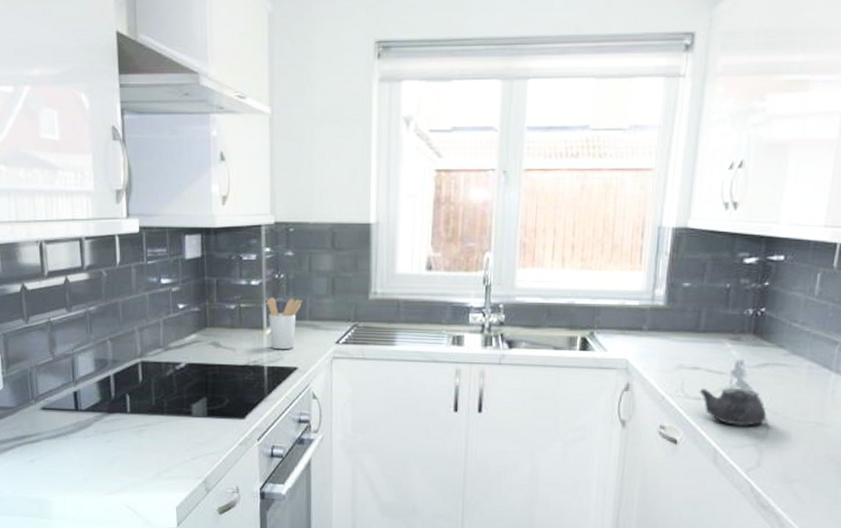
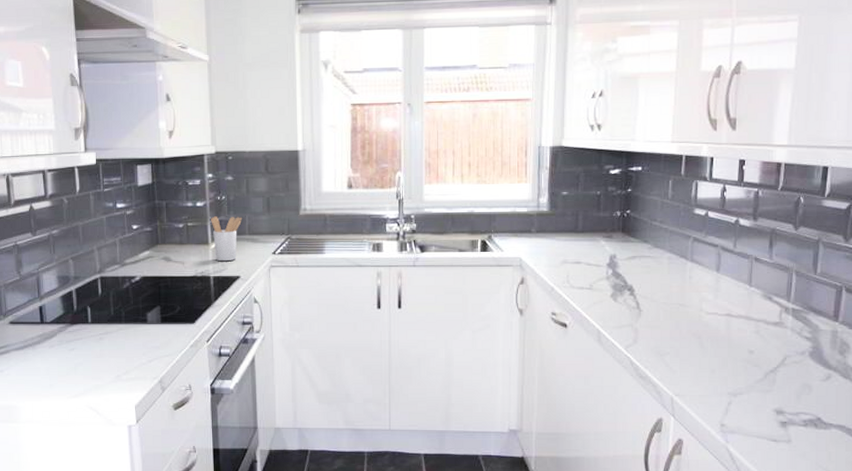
teapot: present [699,388,767,426] -> none [581,278,639,309]

